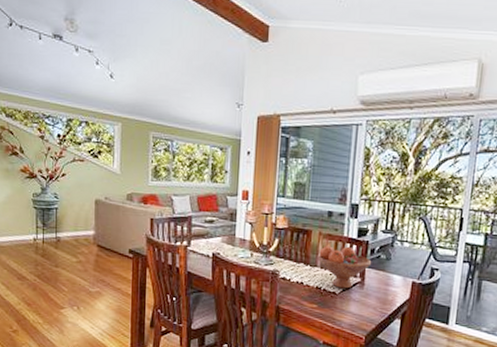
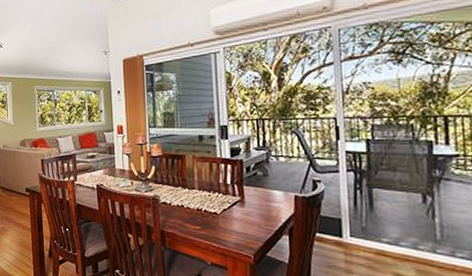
fruit bowl: present [318,246,372,289] -> none [195,166,249,208]

